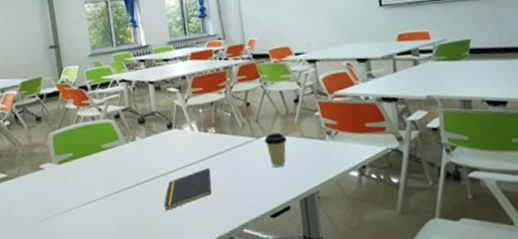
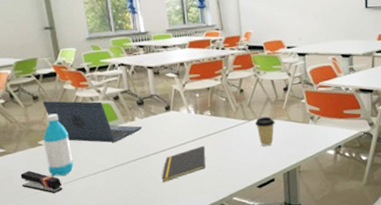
stapler: none [21,197,62,223] -> present [20,170,63,193]
water bottle: none [44,135,74,203] -> present [43,113,74,176]
laptop: none [45,120,144,166] -> present [42,101,142,143]

